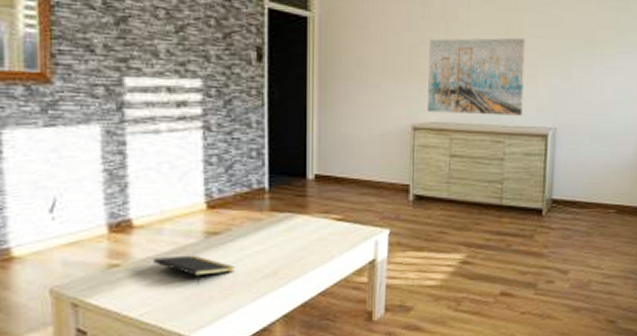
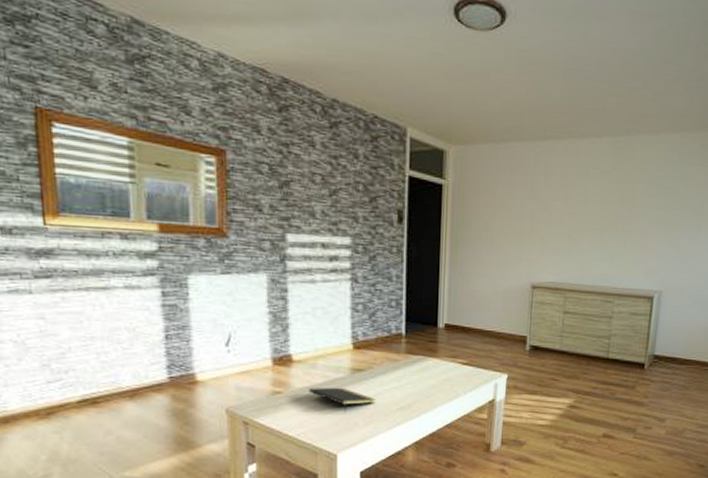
wall art: present [428,37,525,116] -> none [546,207,638,279]

